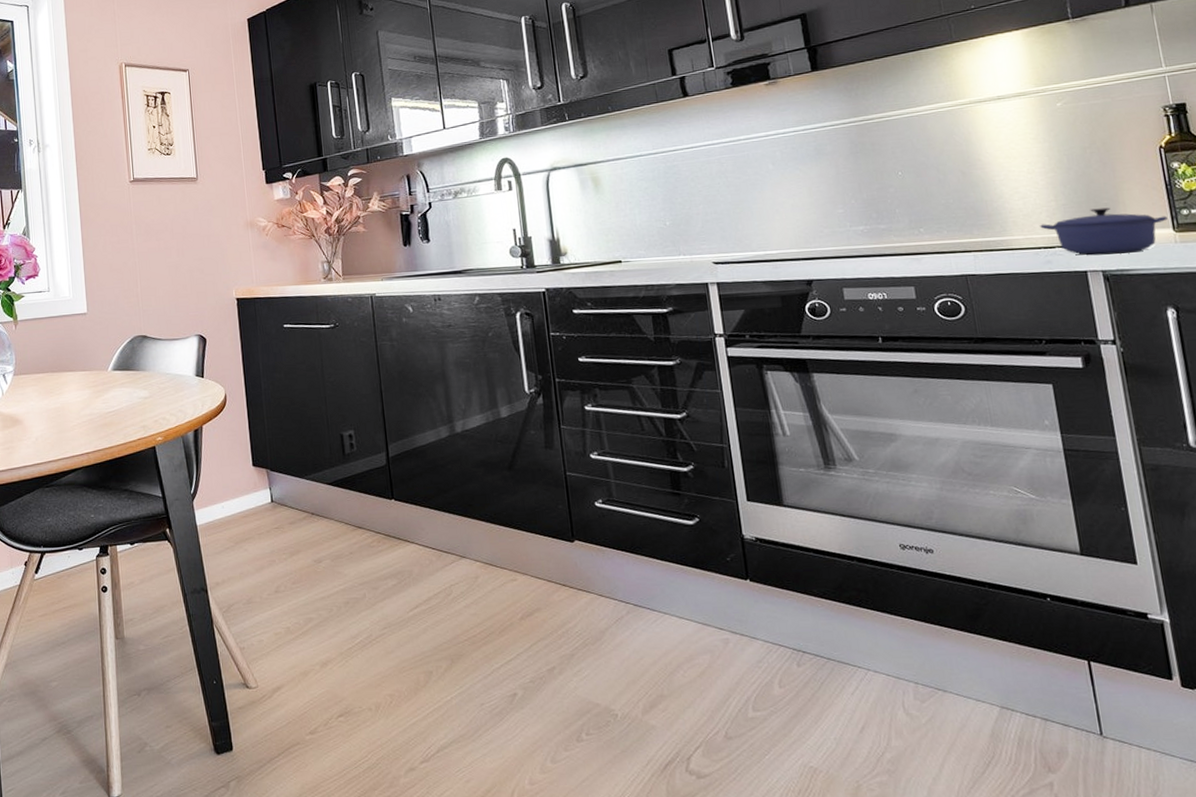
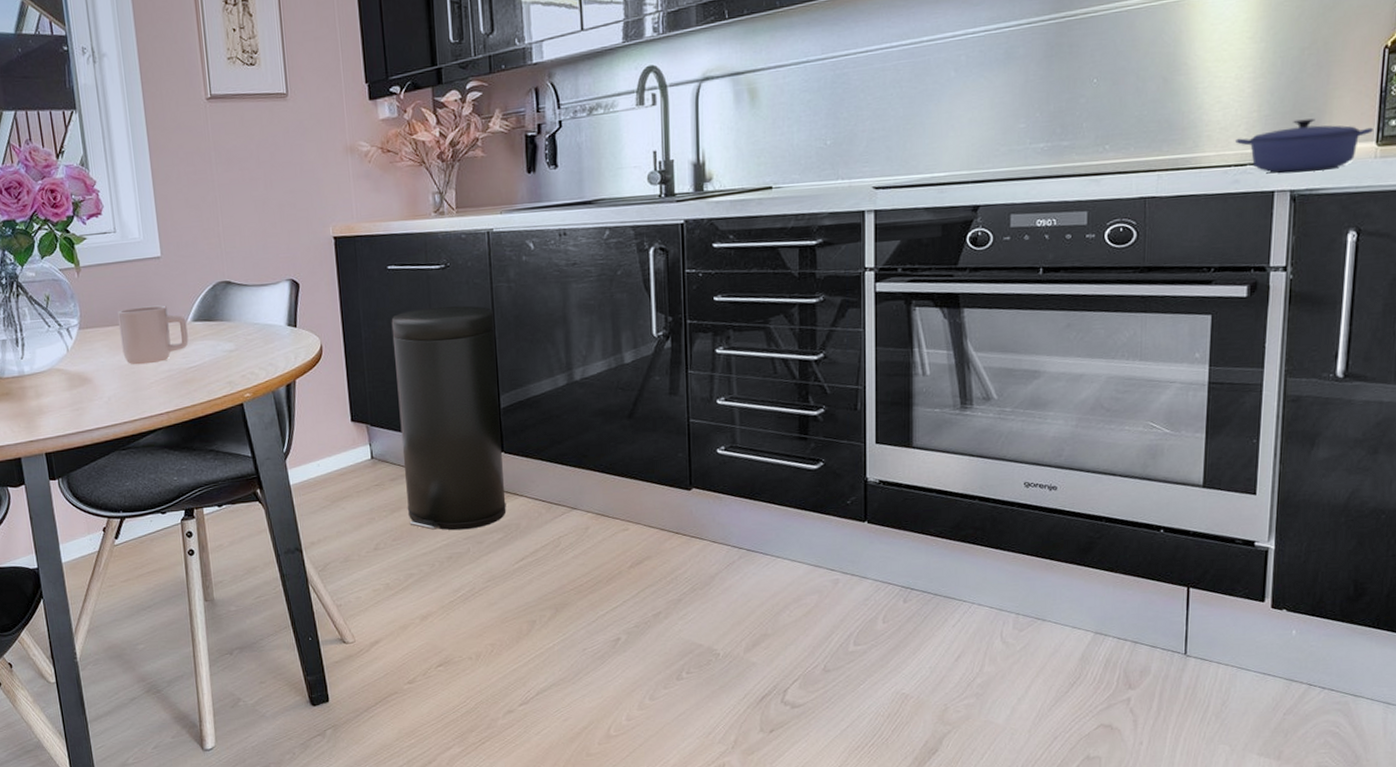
mug: none [47,355,109,409] -> present [117,305,189,365]
pedal bin: none [287,361,399,575] -> present [391,305,506,531]

